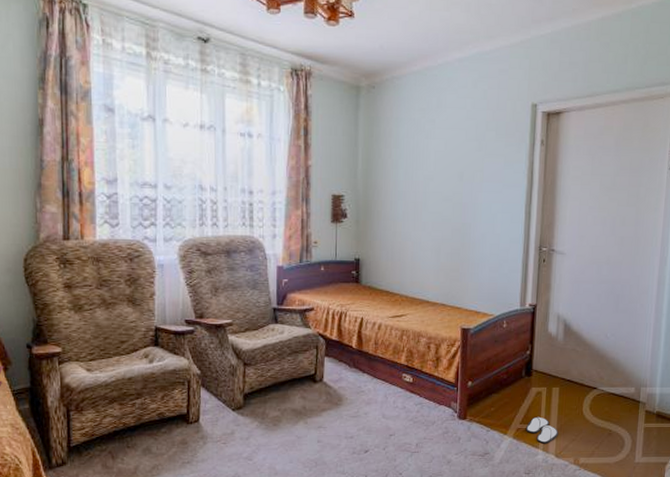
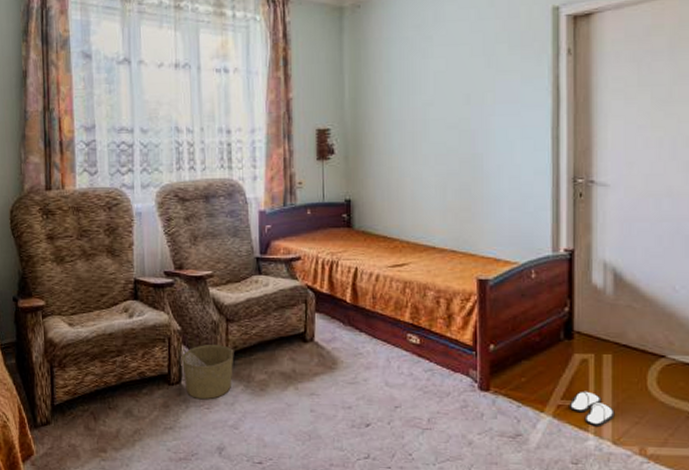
basket: none [199,387,250,436] -> present [181,345,234,400]

